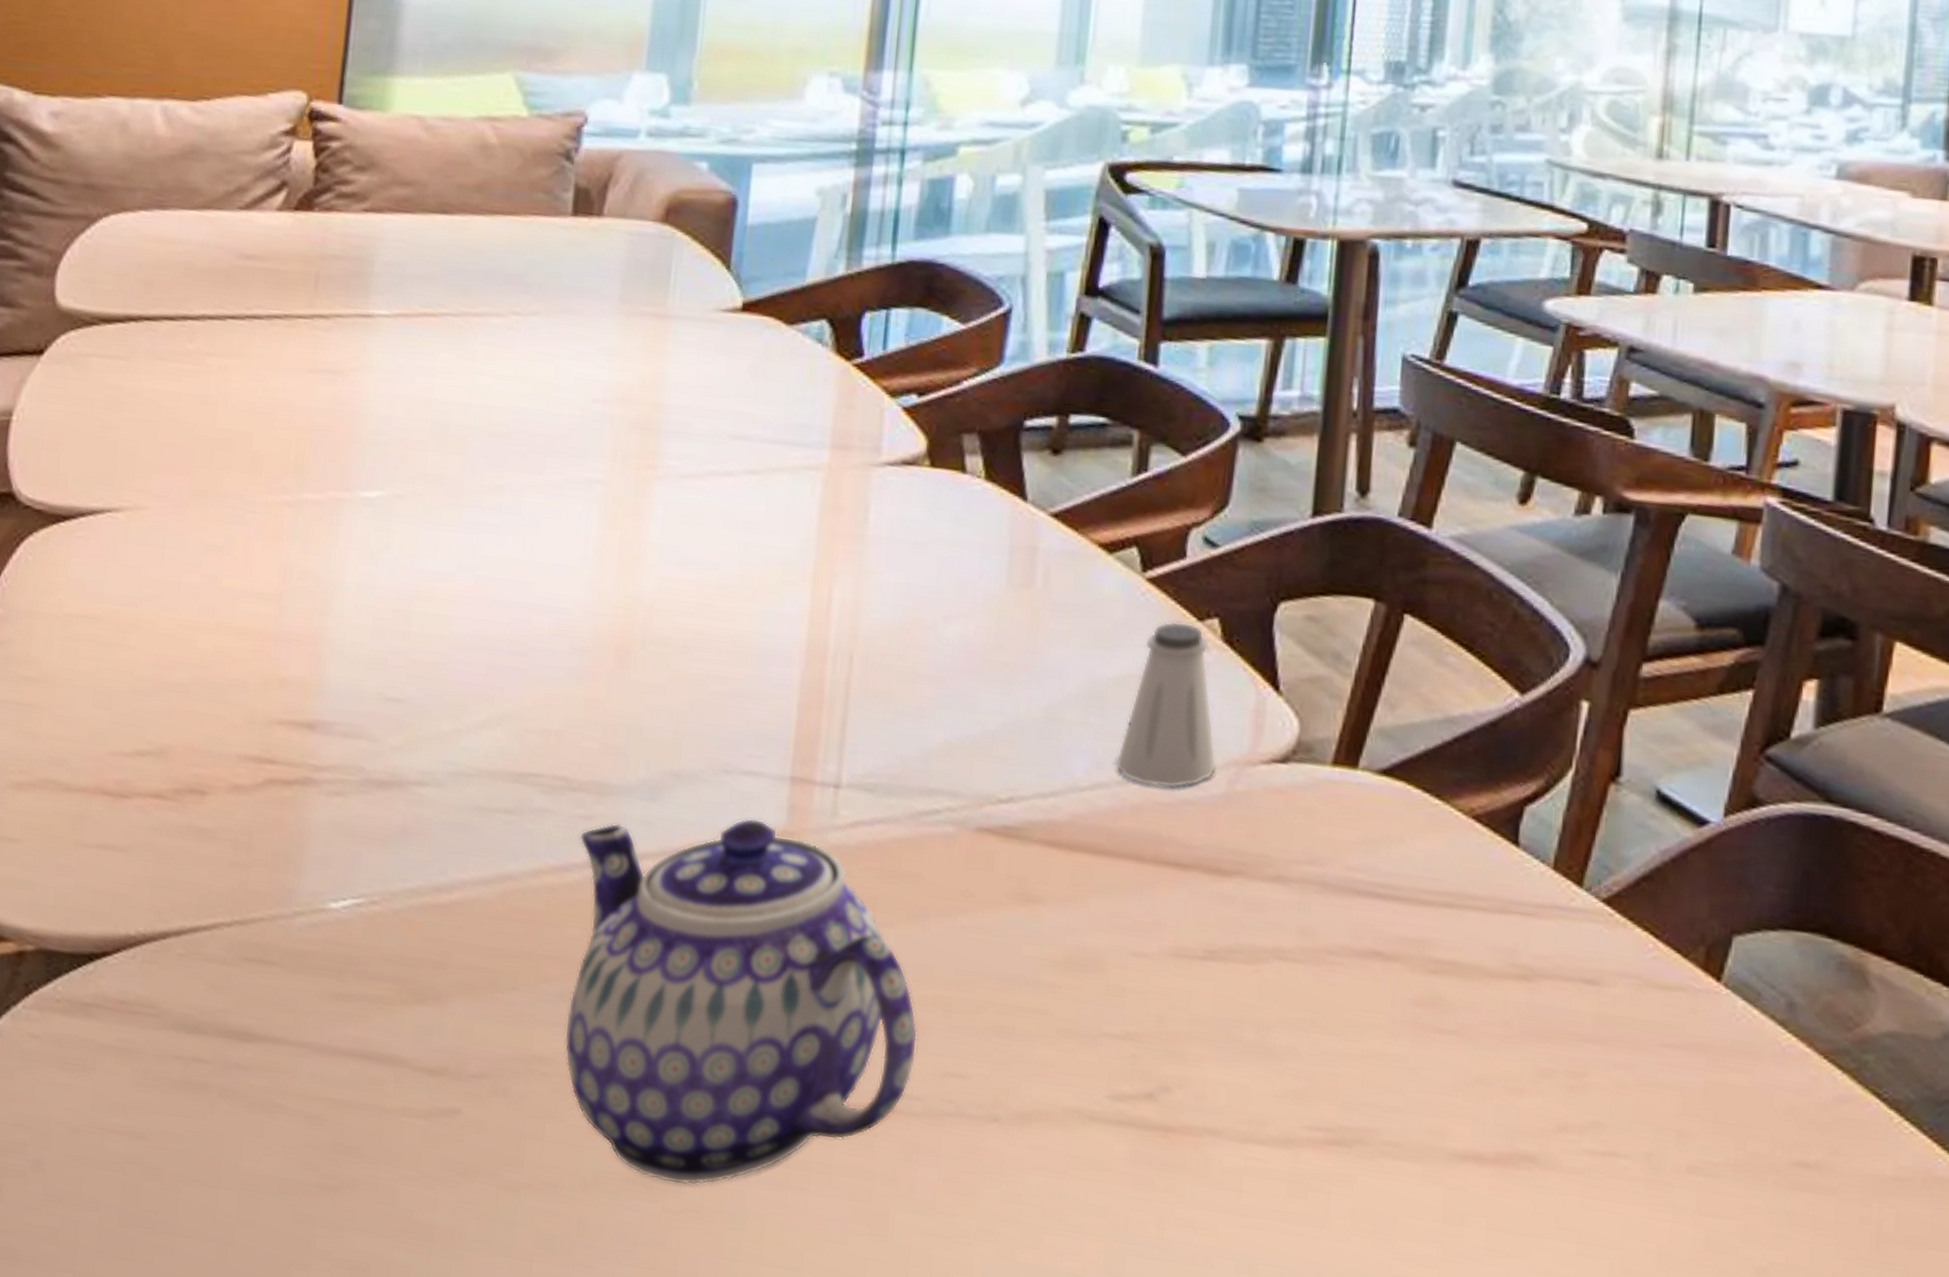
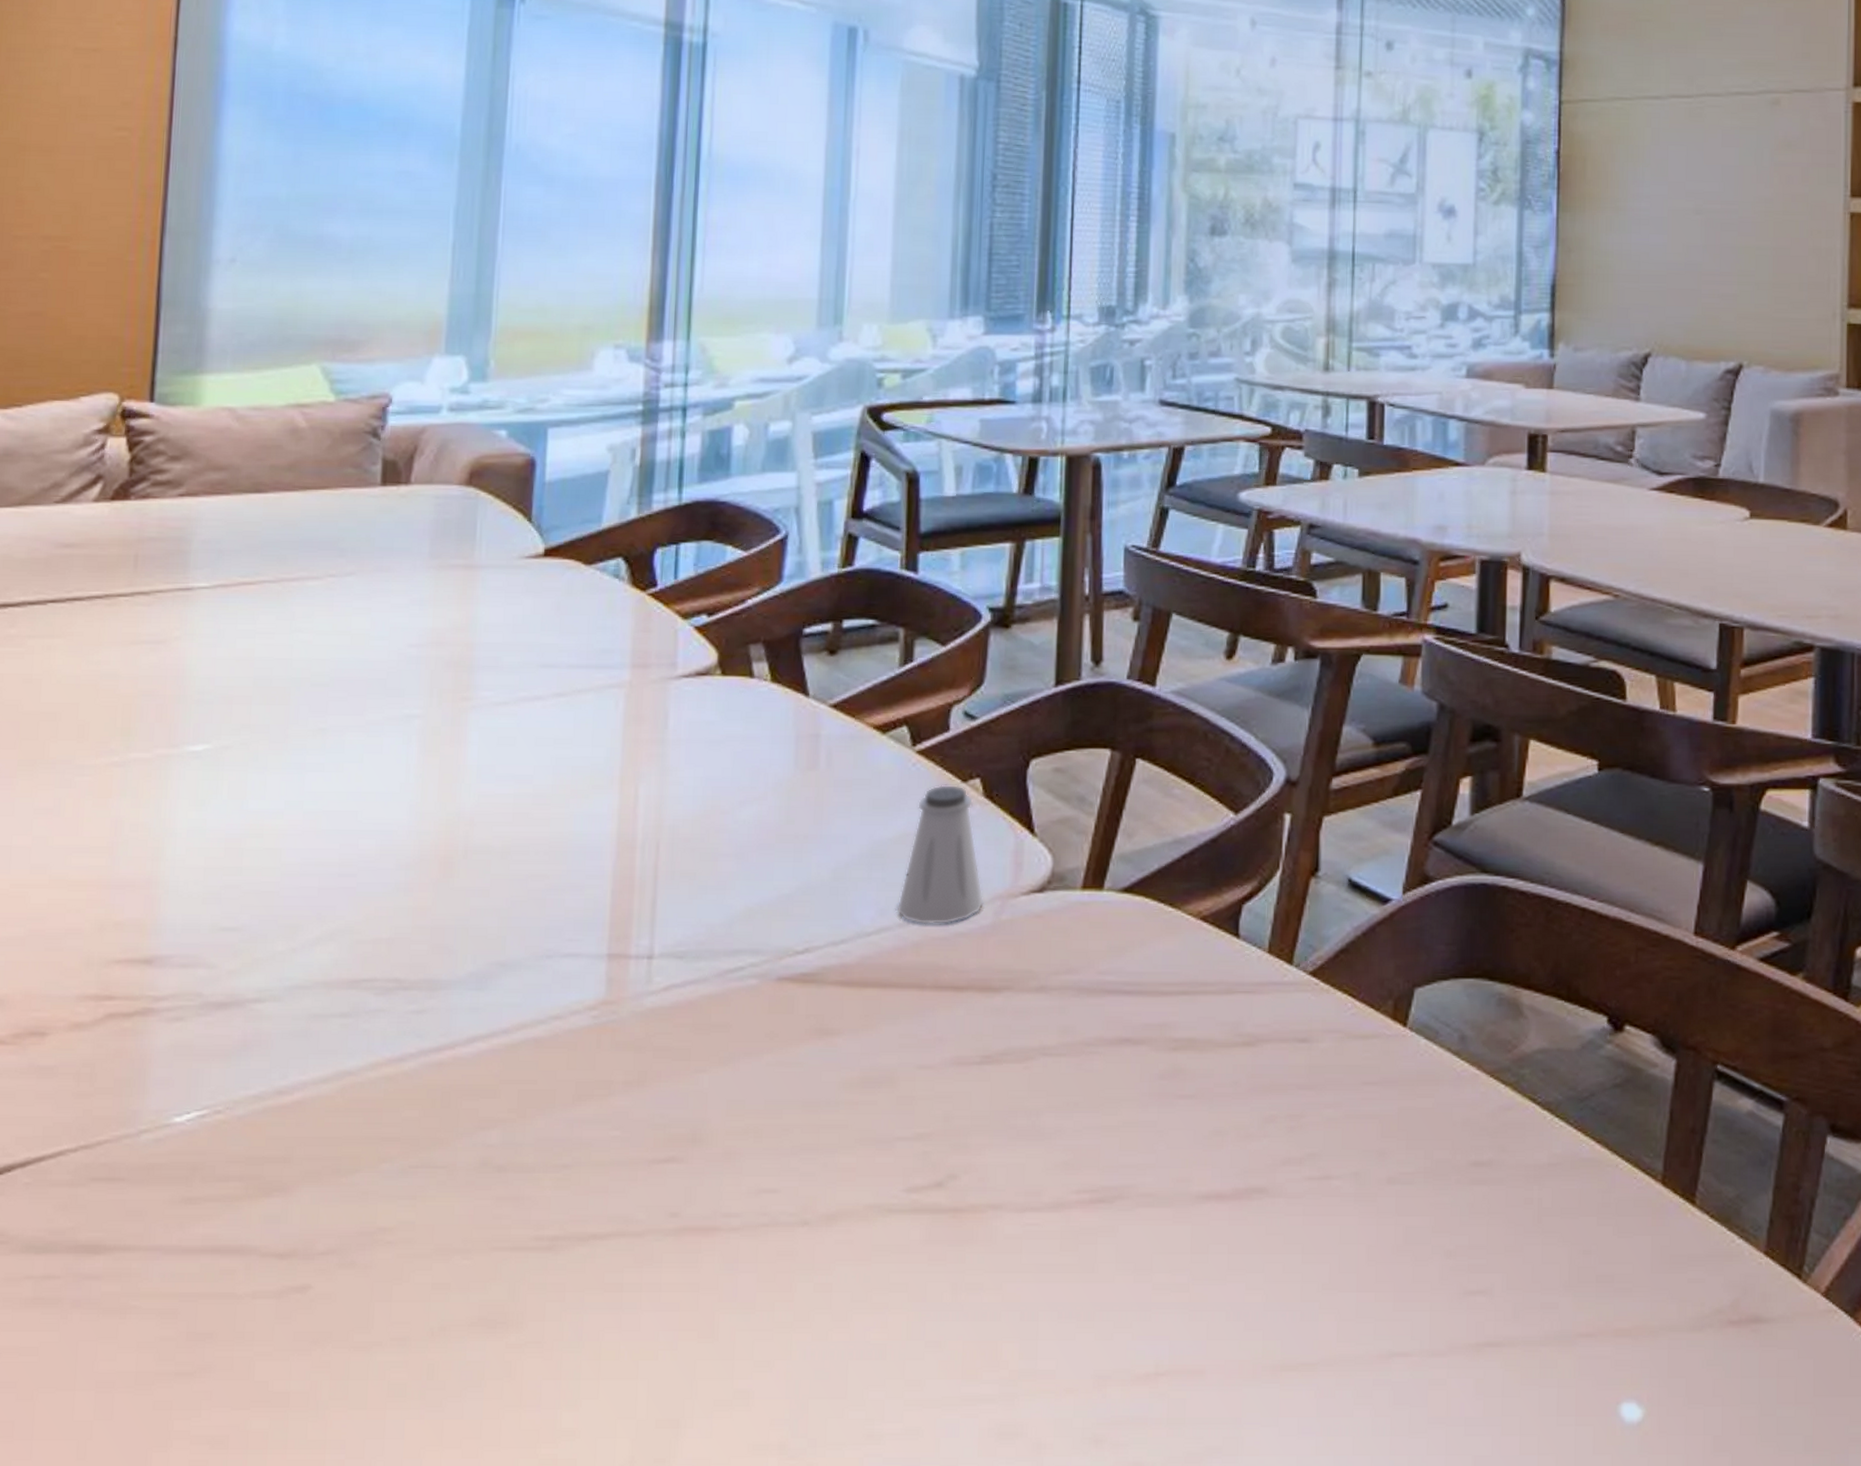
teapot: present [564,817,917,1186] -> none [407,994,732,1322]

